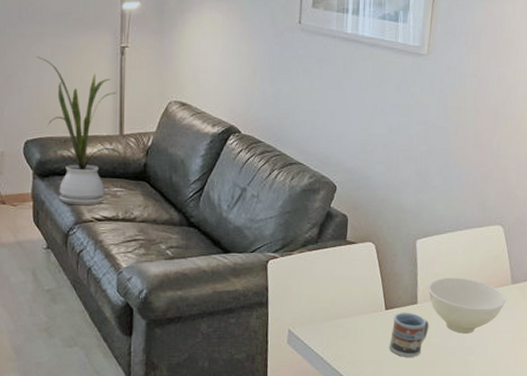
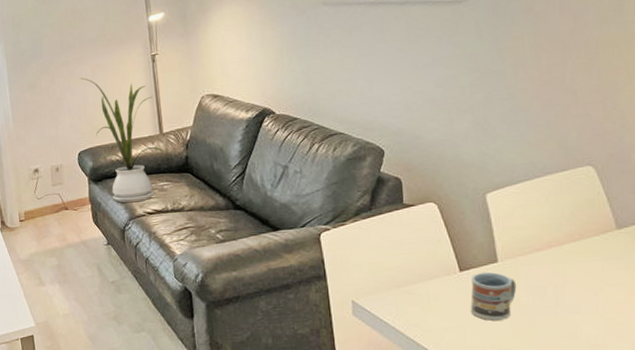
bowl: present [428,277,506,333] -> none [509,228,613,290]

